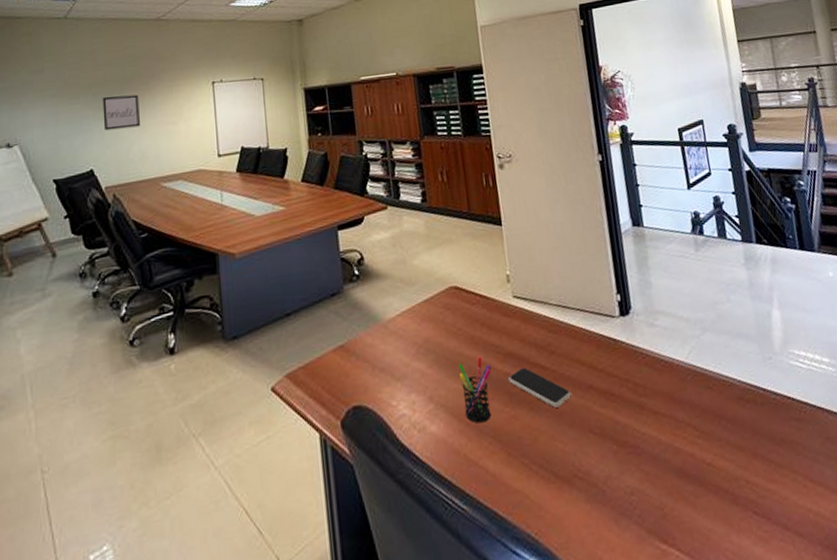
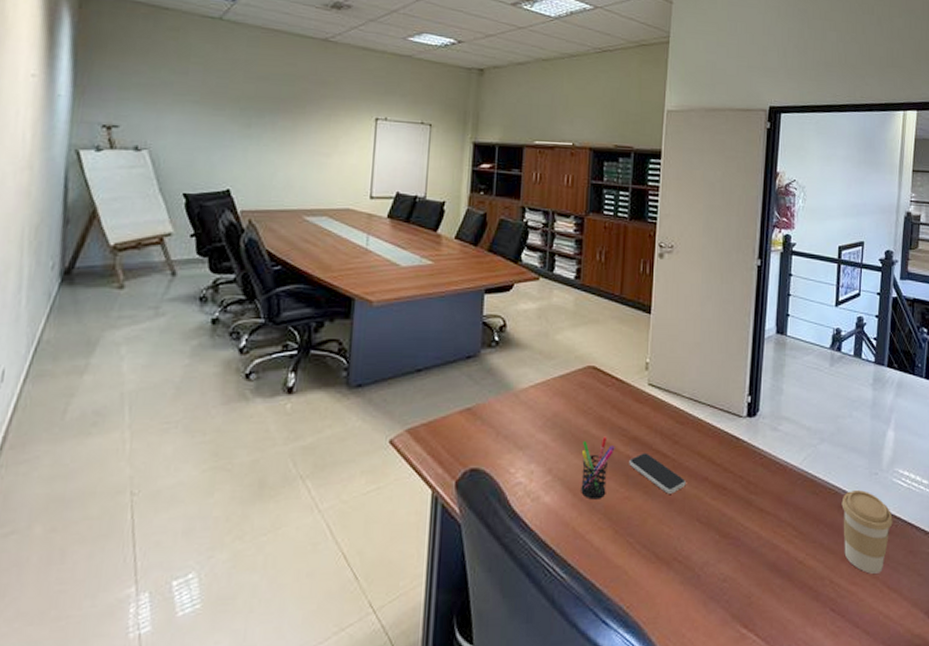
wall art: present [102,94,140,131] -> none [248,113,292,153]
coffee cup: none [739,378,801,468] -> present [841,490,893,574]

